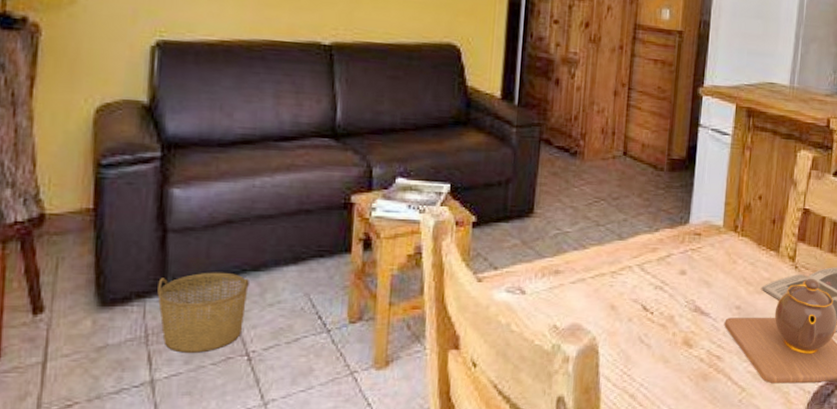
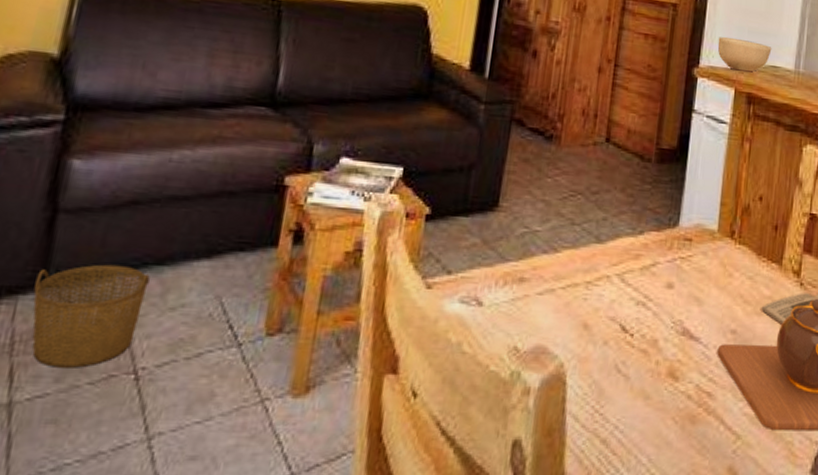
bowl: none [720,58,769,89] -> present [717,36,772,73]

